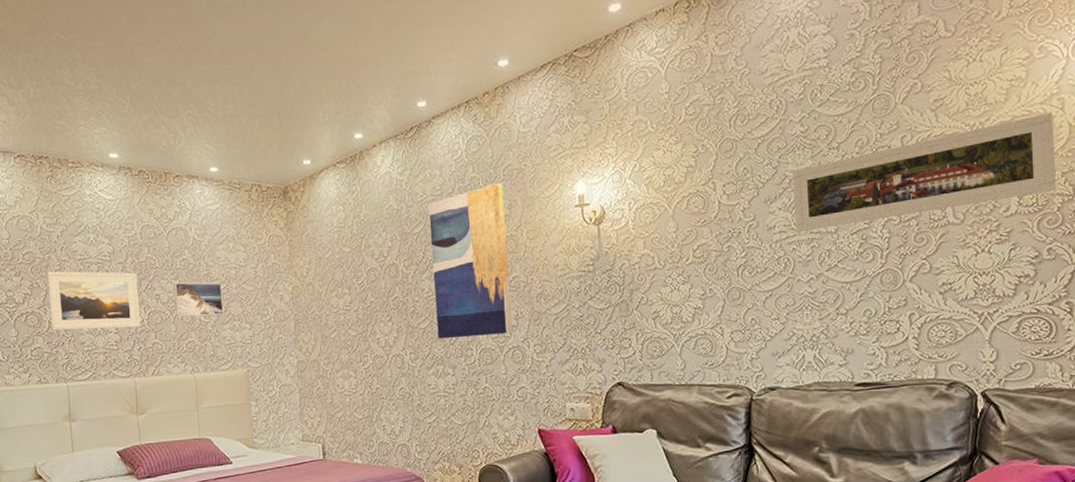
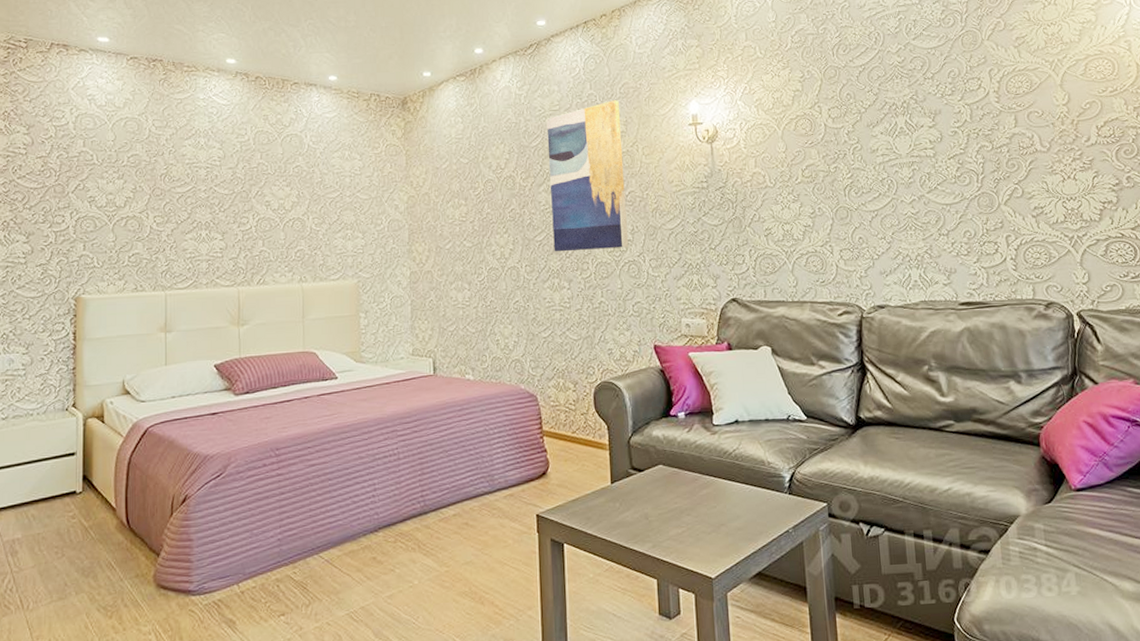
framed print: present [47,271,141,331] -> none [152,174,248,236]
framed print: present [174,282,224,317] -> none [285,189,336,224]
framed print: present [792,113,1057,233] -> none [891,53,1131,156]

